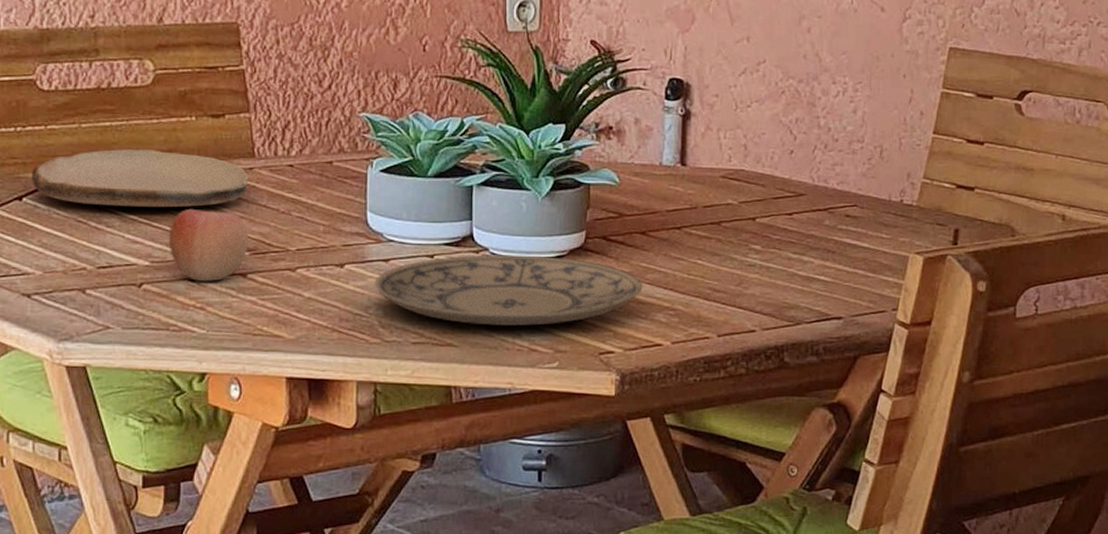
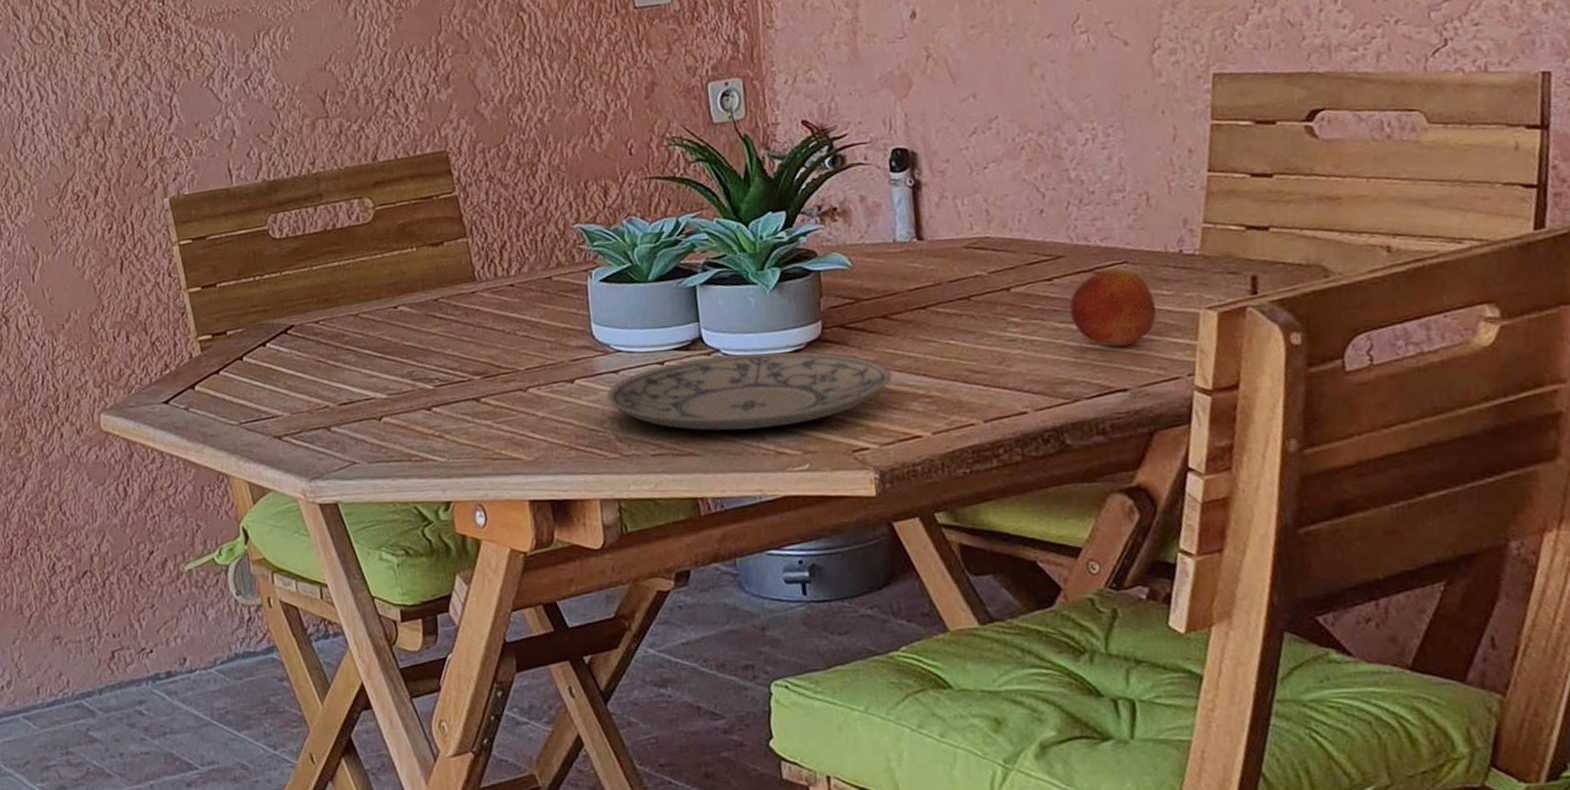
plate: present [31,149,249,208] -> none [272,284,472,344]
apple: present [168,209,249,282] -> none [401,338,479,410]
apple: none [803,210,875,279] -> present [1069,268,1157,347]

